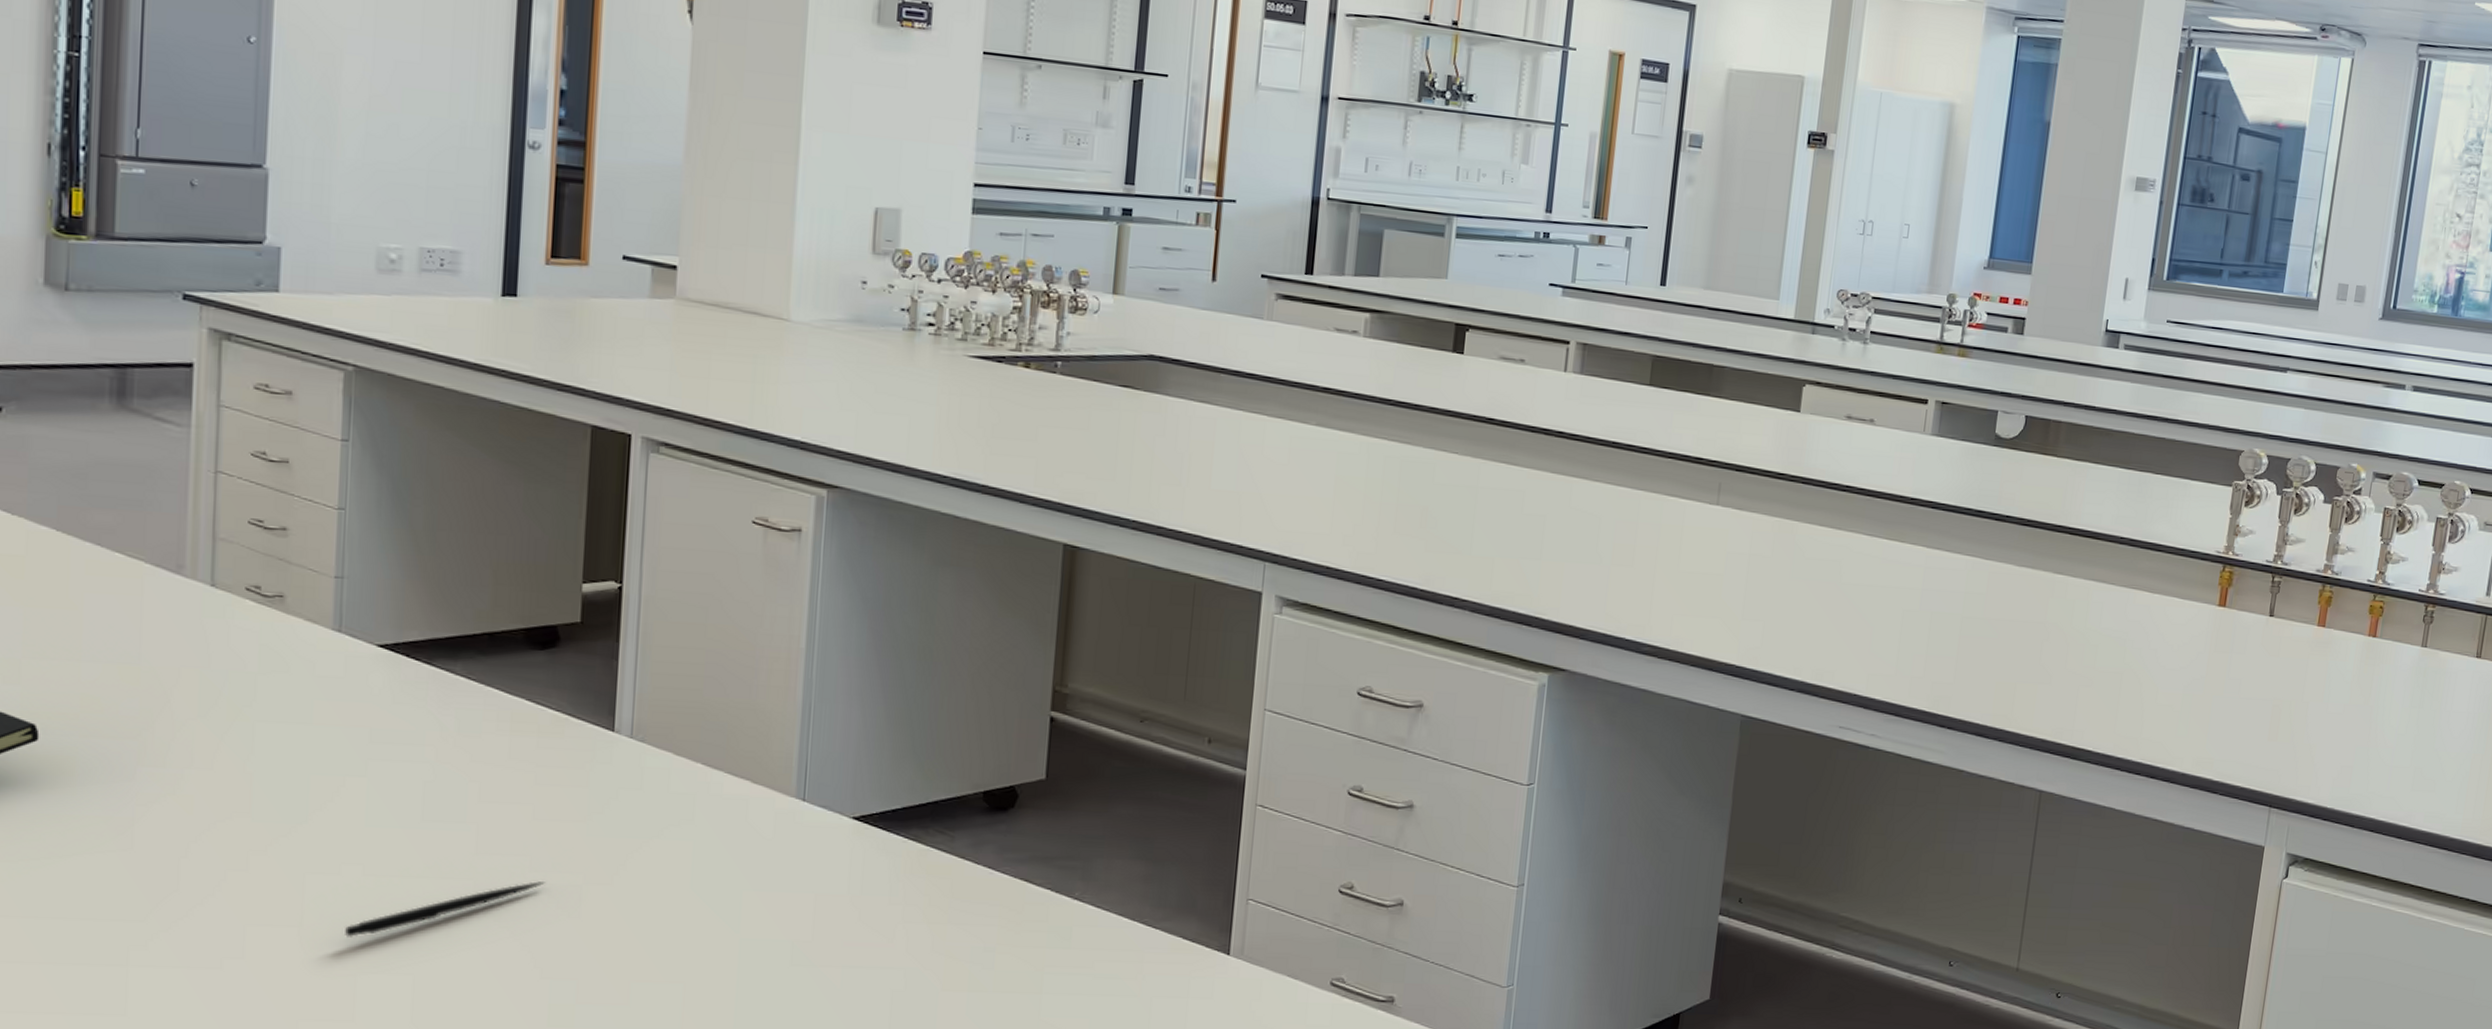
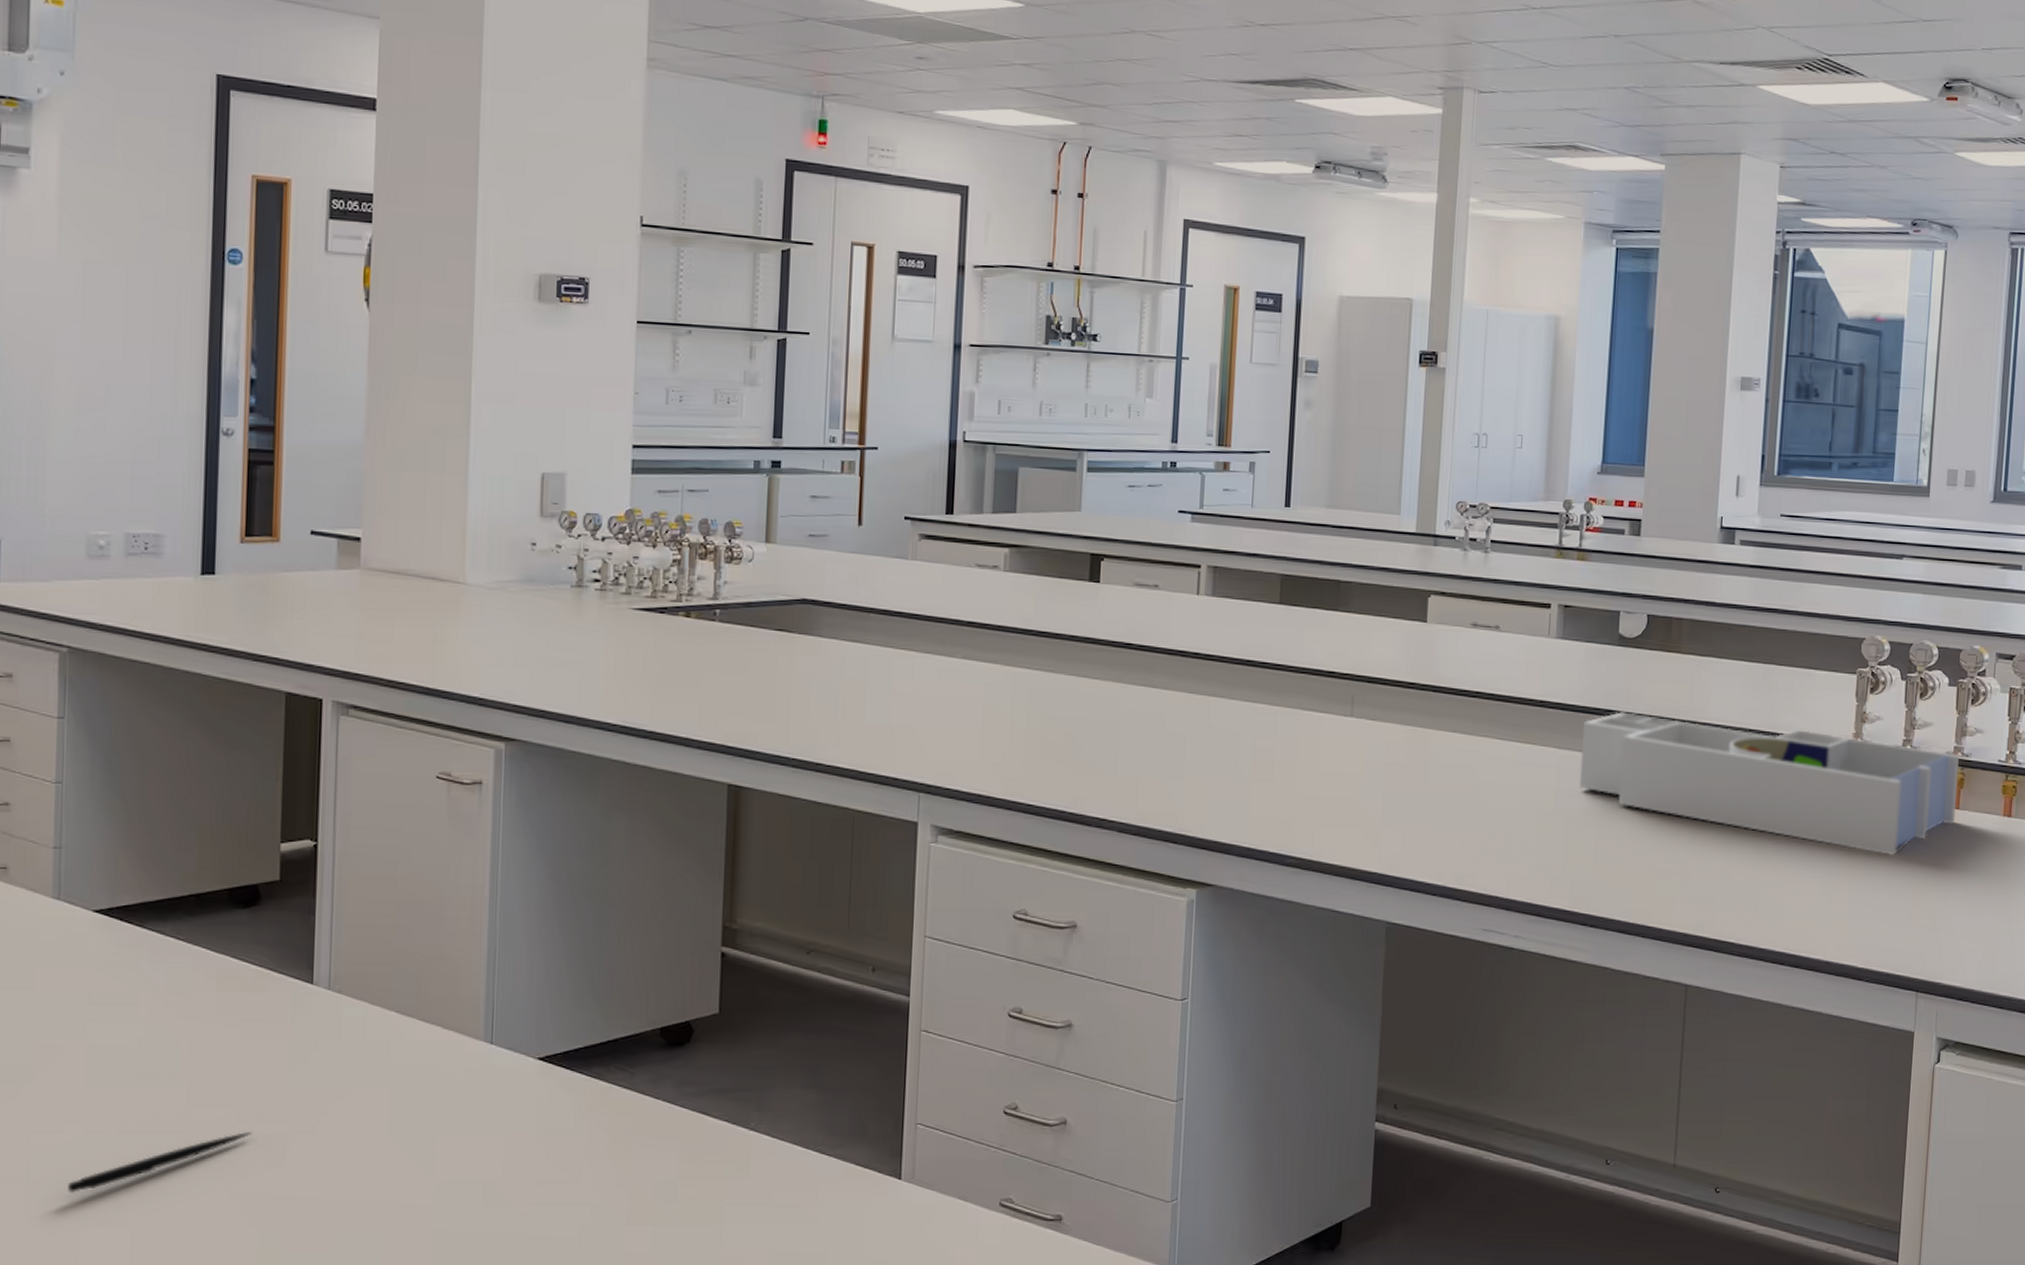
desk organizer: none [1946,513,2329,670] -> present [1580,712,1959,855]

